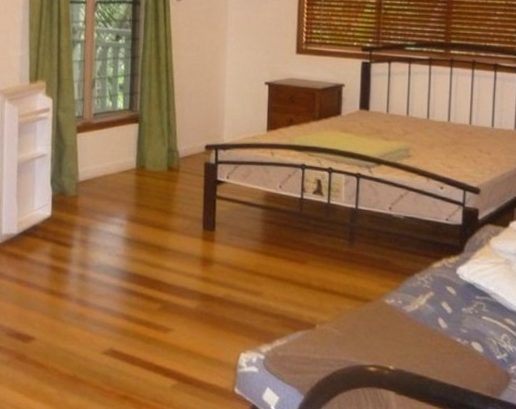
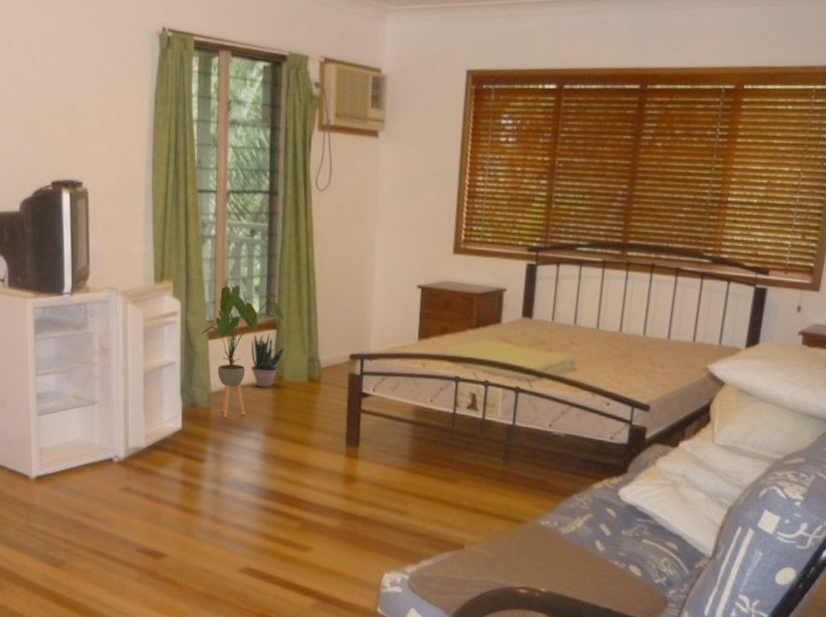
house plant: none [70,83,146,205] -> present [200,284,284,418]
potted plant: none [115,127,146,177] -> present [250,334,284,388]

